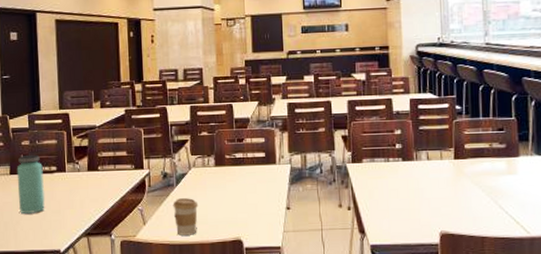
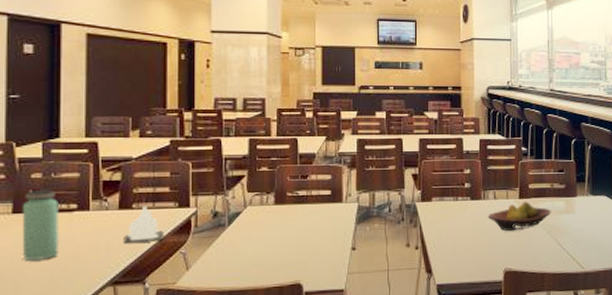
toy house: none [93,167,124,201] -> present [123,205,164,244]
coffee cup: present [173,198,199,236] -> none [223,239,254,281]
fruit bowl: none [420,162,490,193] -> present [487,201,551,232]

